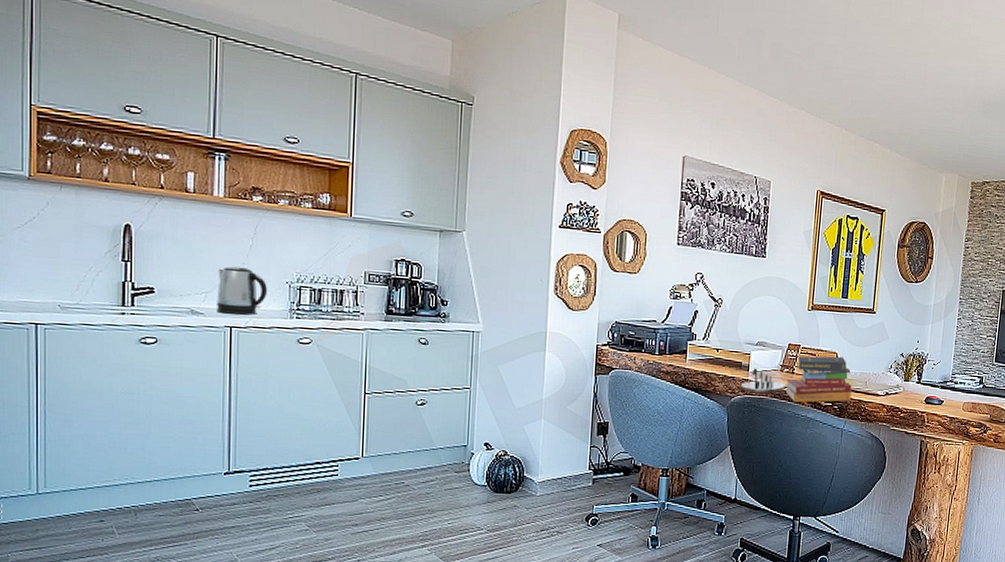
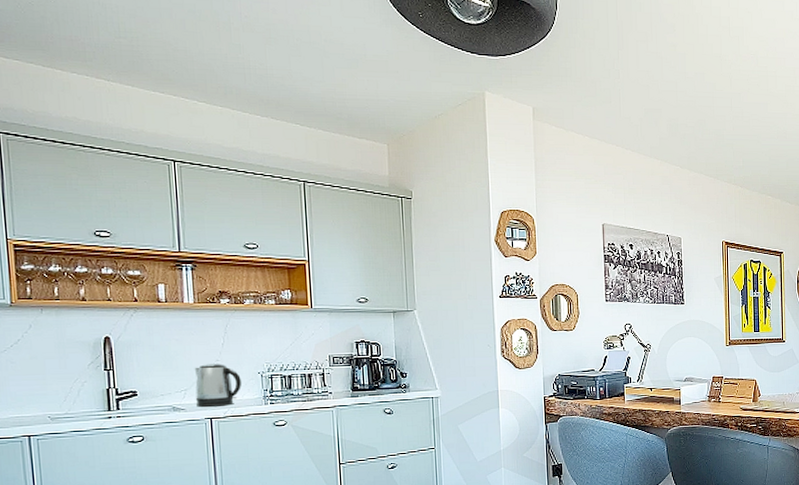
desk organizer: present [741,368,786,394] -> none [676,401,714,424]
books: present [785,356,852,403] -> none [714,383,772,427]

